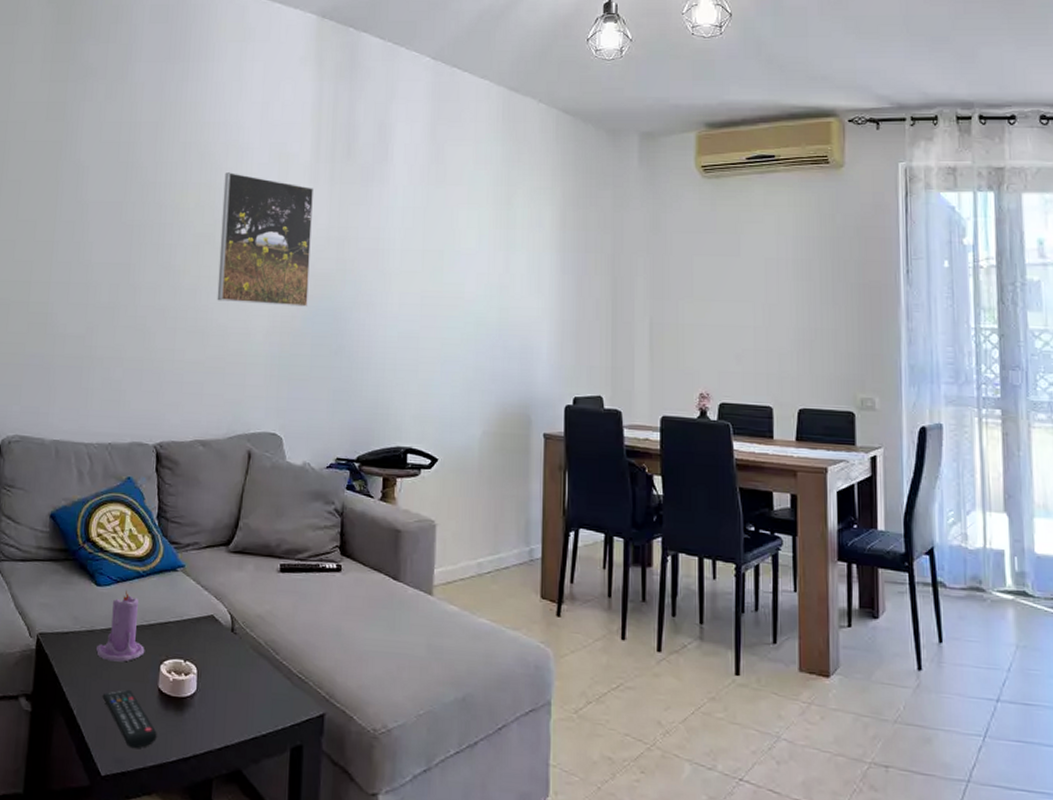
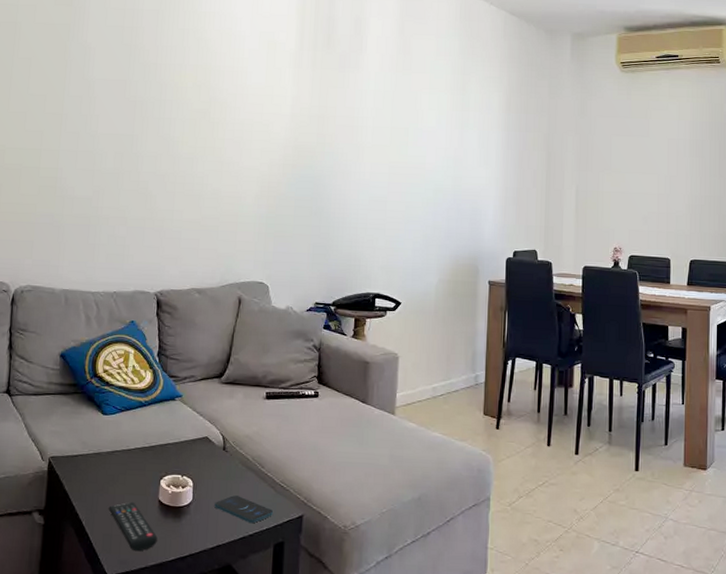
candle: present [95,590,145,662] -> none [102,418,147,479]
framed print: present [217,172,313,307] -> none [211,57,298,174]
smartphone: none [222,686,290,722] -> present [214,495,274,524]

